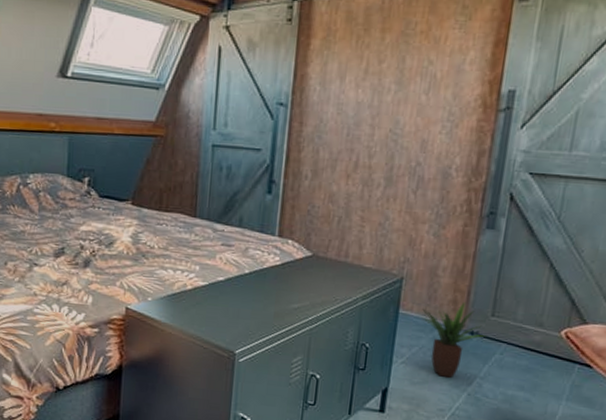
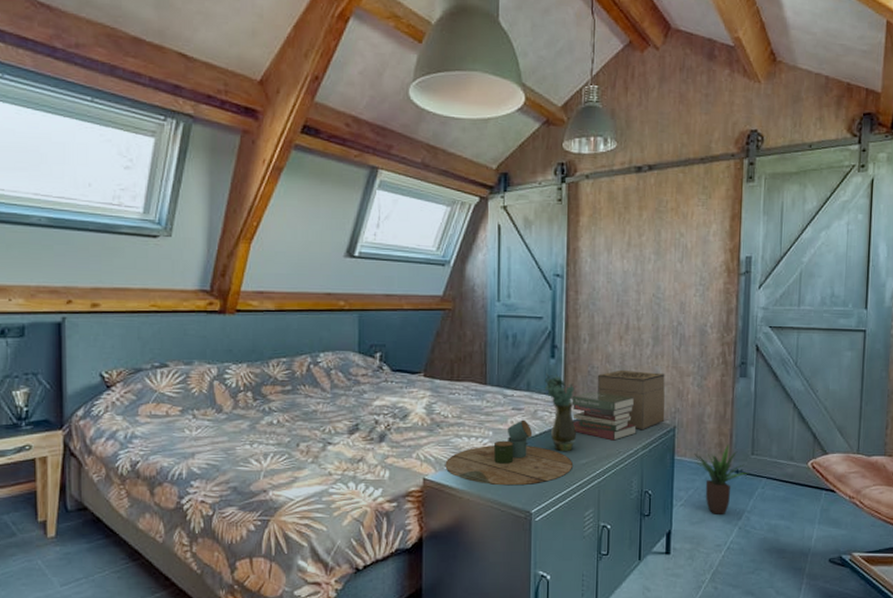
decorative tray: none [148,256,283,324] -> present [445,419,573,486]
vase: none [258,210,291,294] -> present [544,374,577,451]
books: none [286,232,358,287] -> present [572,391,637,441]
decorative box: none [317,211,396,279] -> present [597,369,665,431]

